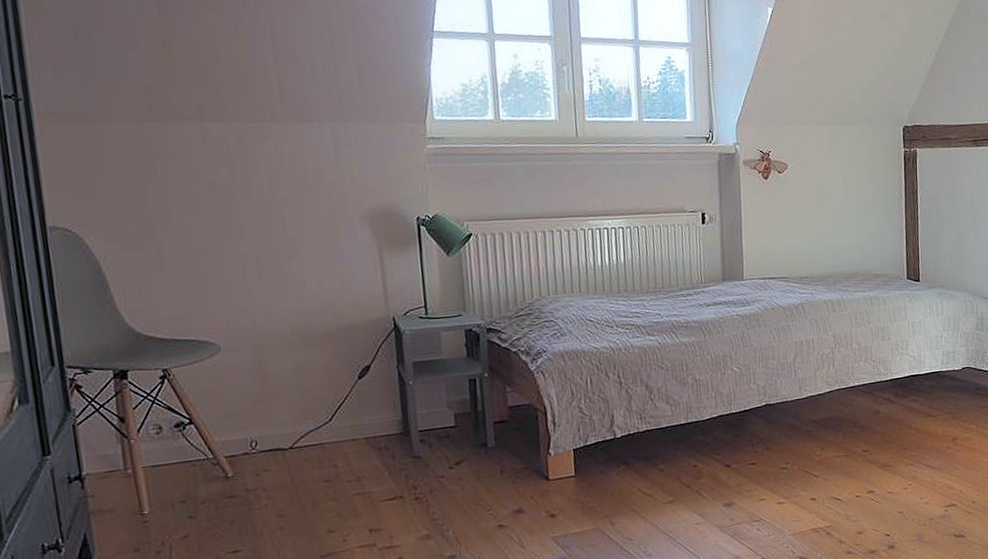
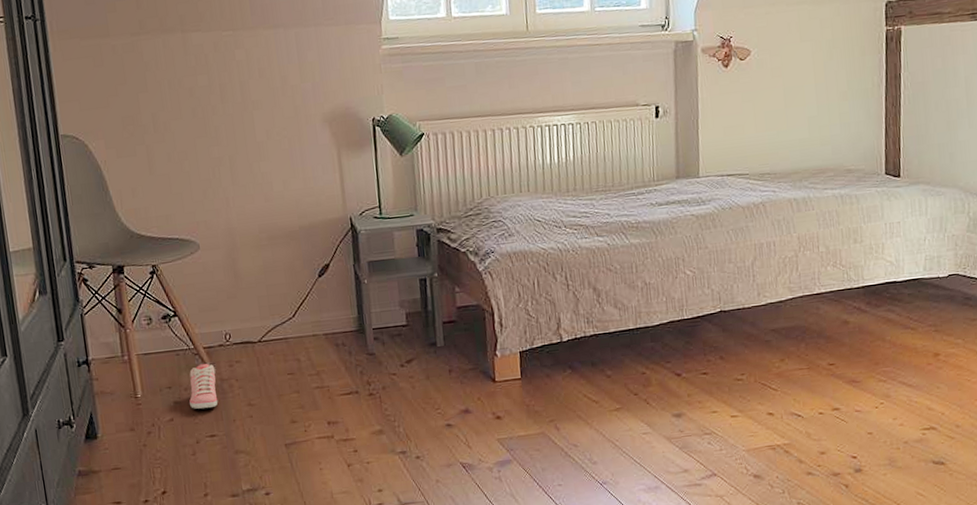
sneaker: none [207,474,243,524] -> present [189,364,218,409]

